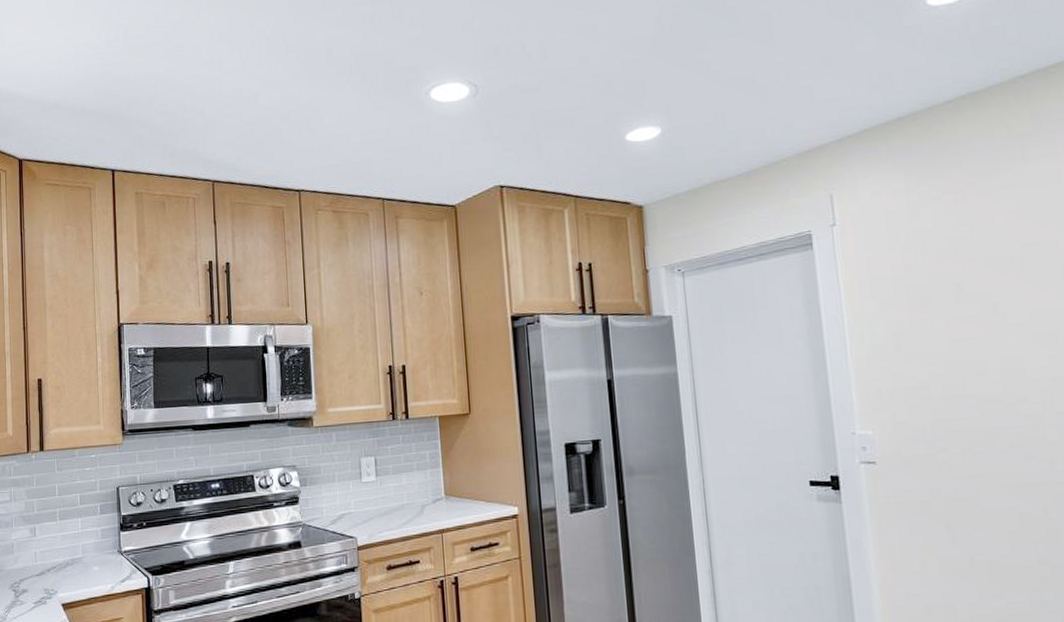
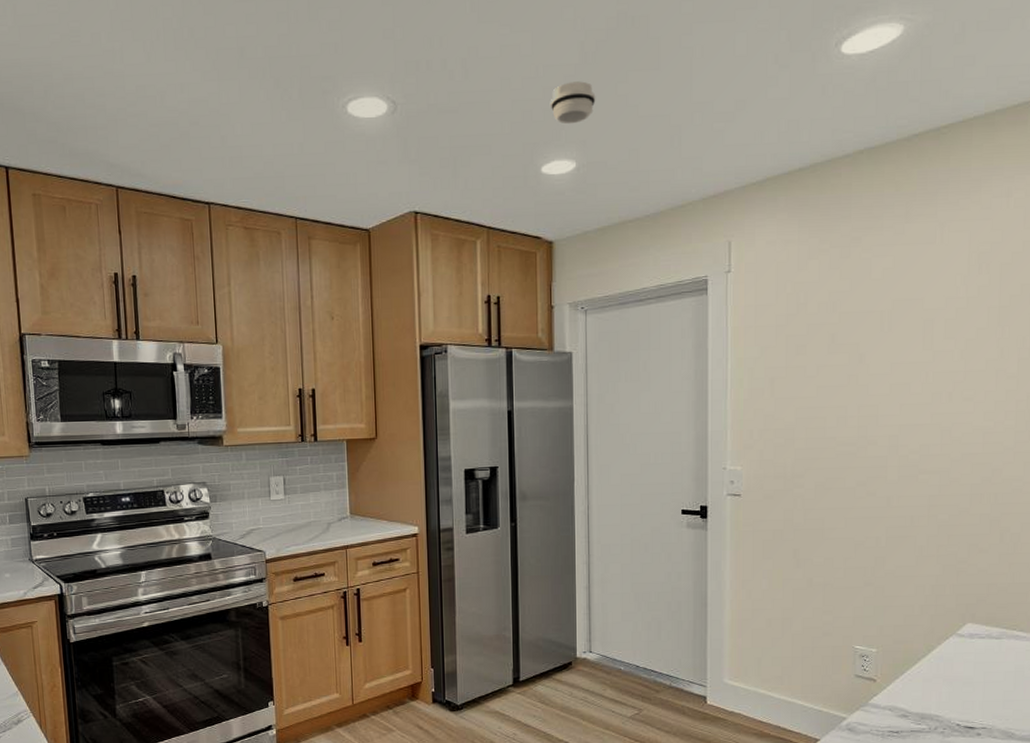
smoke detector: none [629,52,676,93] -> present [550,81,596,124]

